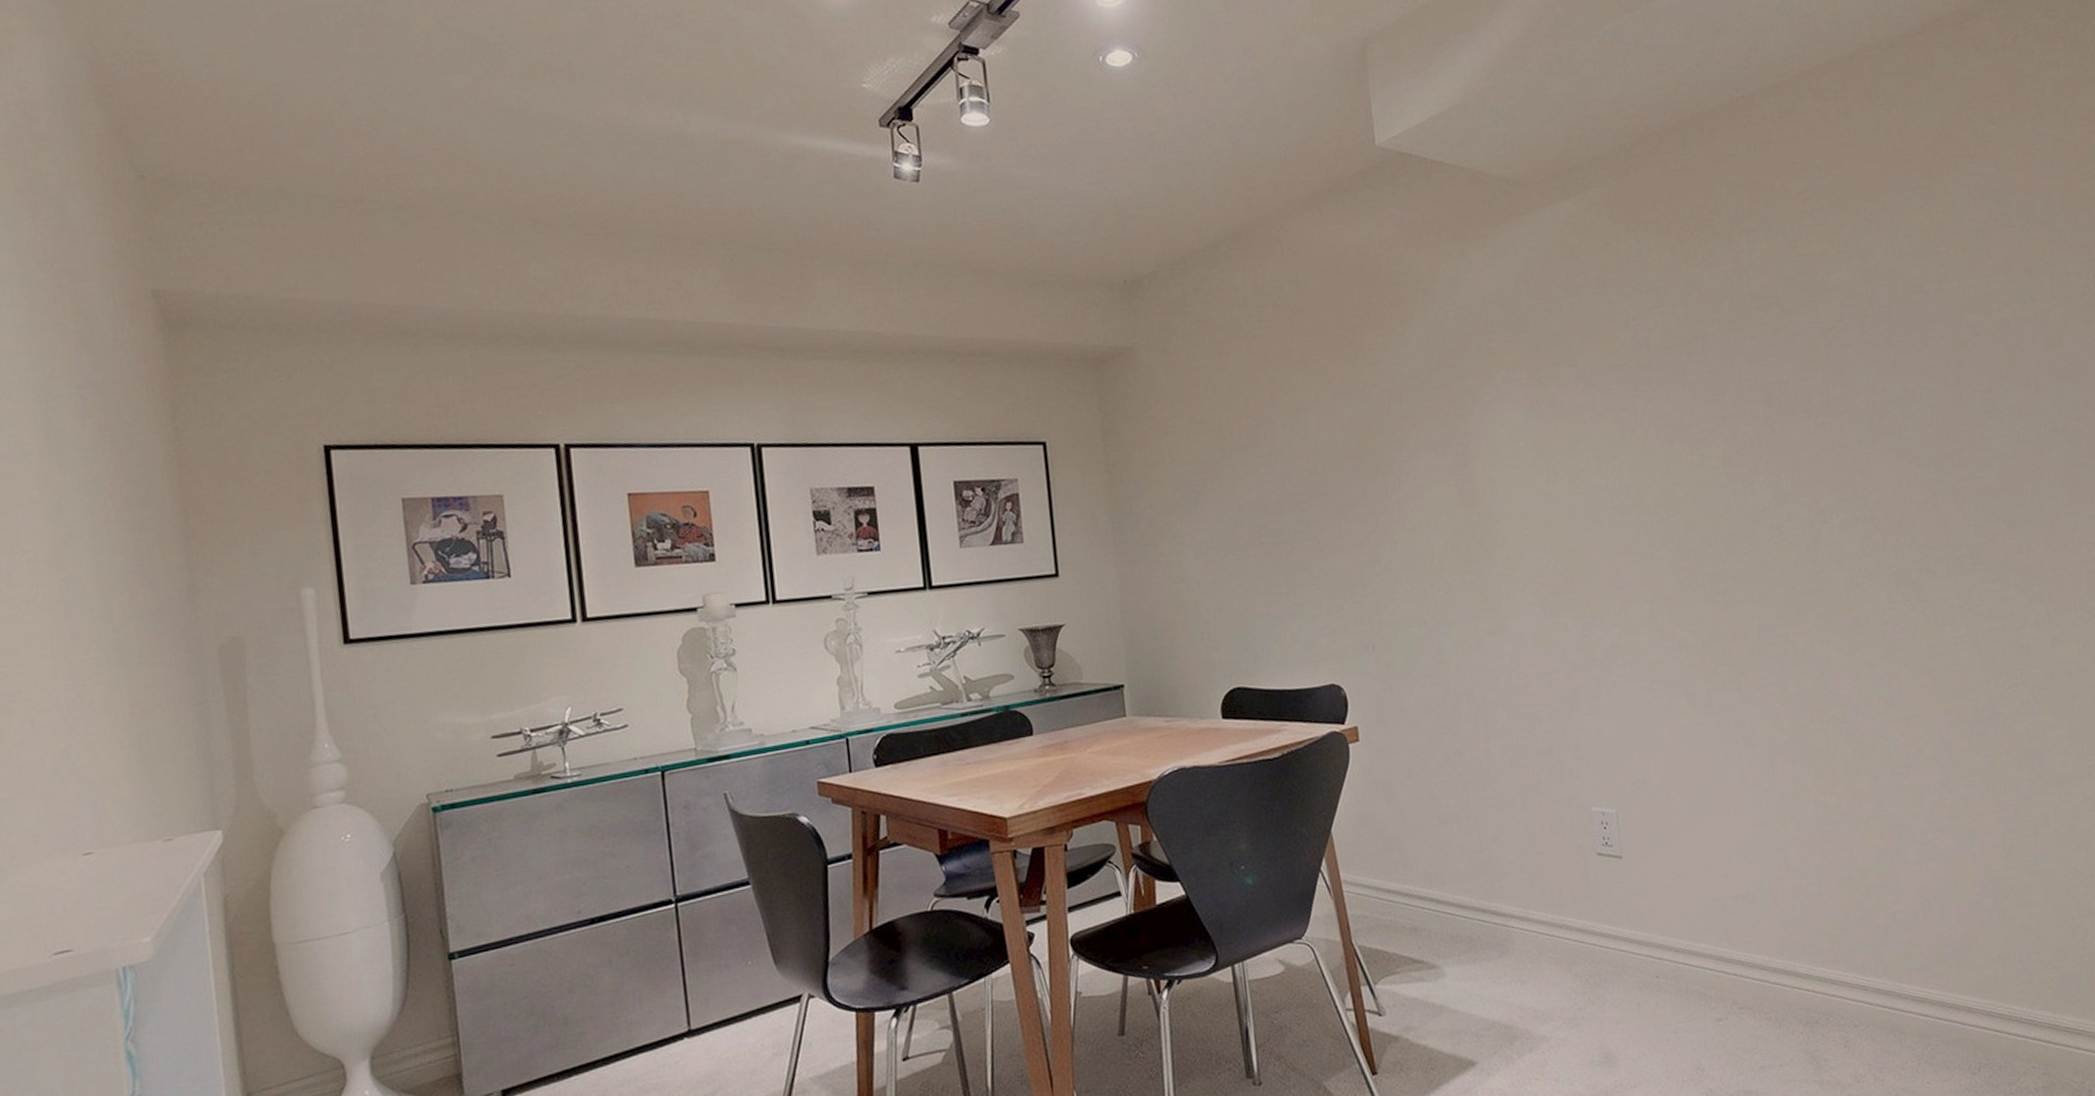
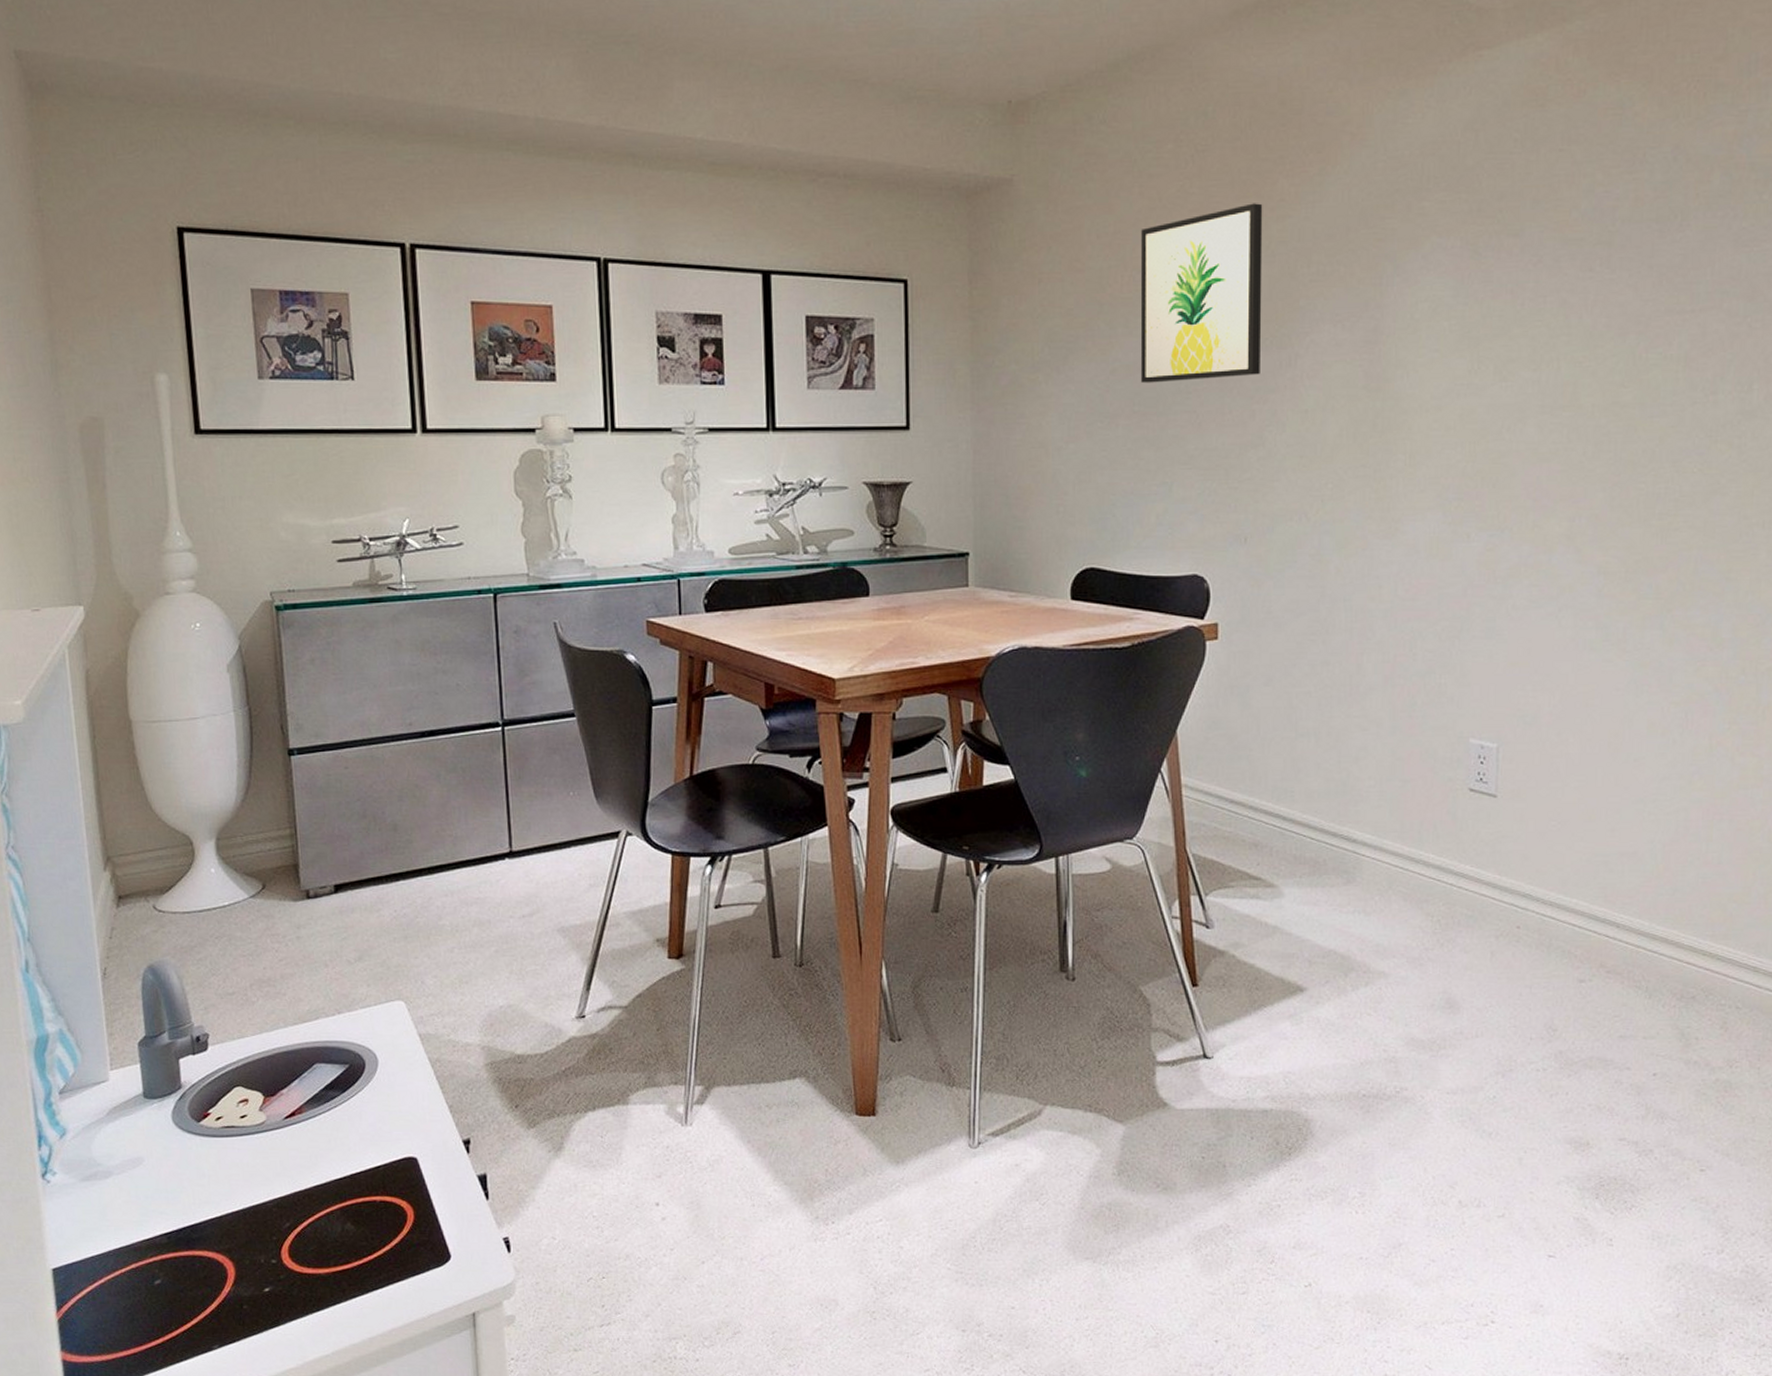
wall art: none [1252,353,1370,517] -> present [1140,203,1263,384]

